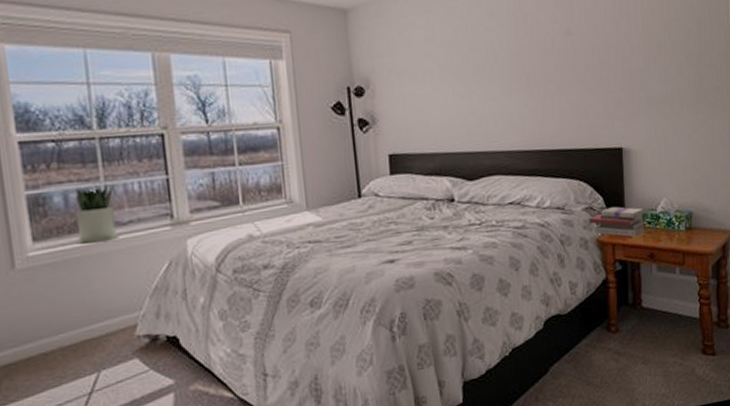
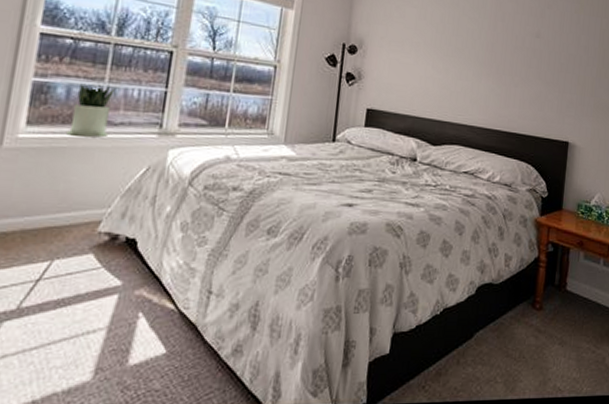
books: present [588,206,646,239] -> none [530,193,580,225]

